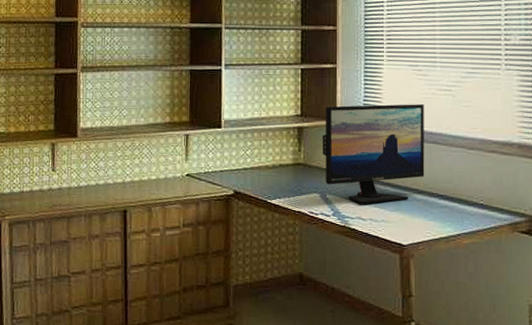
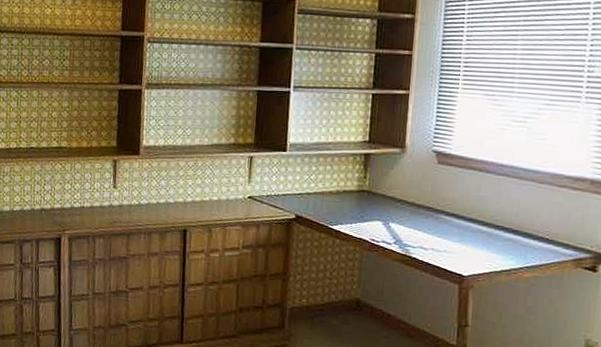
computer monitor: present [322,104,425,204] -> none [388,133,497,234]

